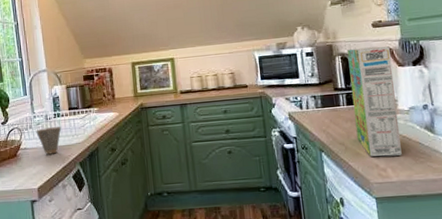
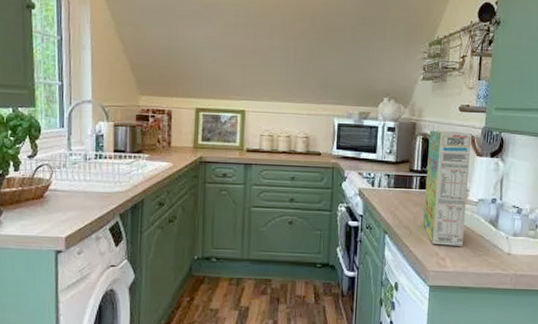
cup: present [36,126,62,155] -> none [71,169,103,201]

